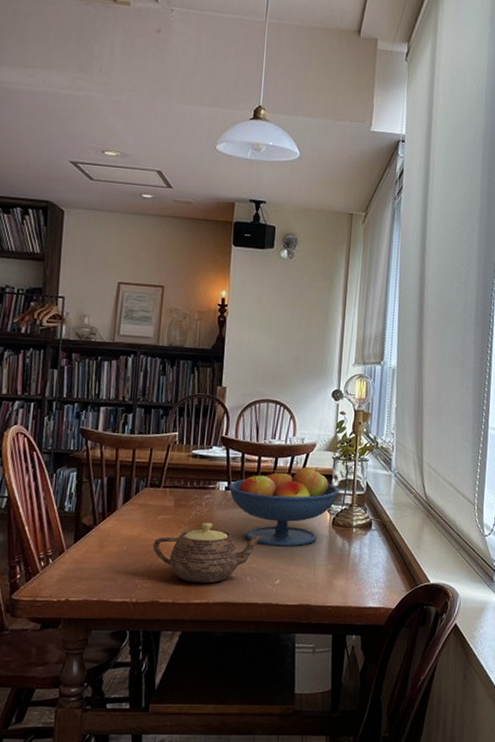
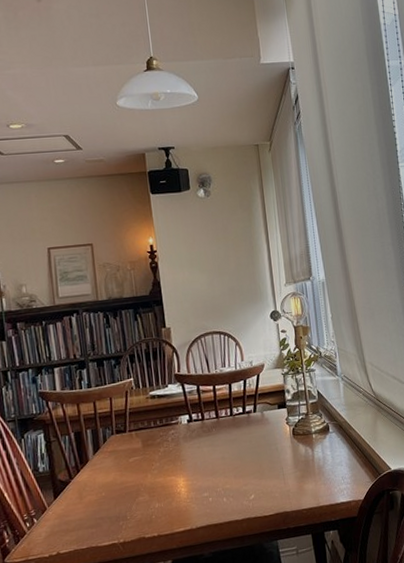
teapot: present [152,522,265,584] -> none [129,455,233,514]
fruit bowl: present [228,467,340,547] -> none [190,385,294,466]

